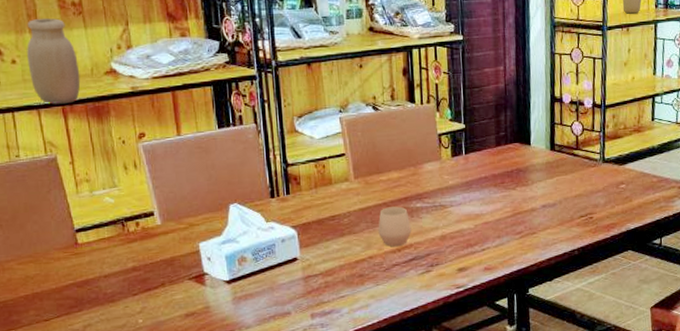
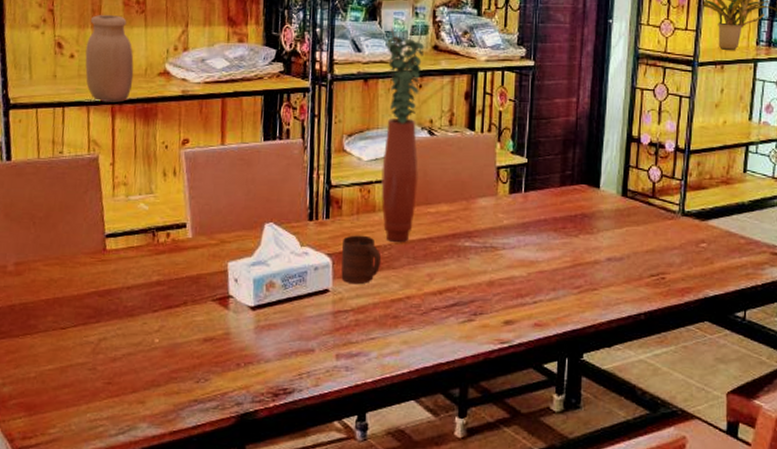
cup: none [305,206,343,250] -> present [341,235,382,284]
vase: none [325,13,369,210] -> present [381,27,425,243]
cup: present [378,206,412,247] -> none [419,243,457,289]

